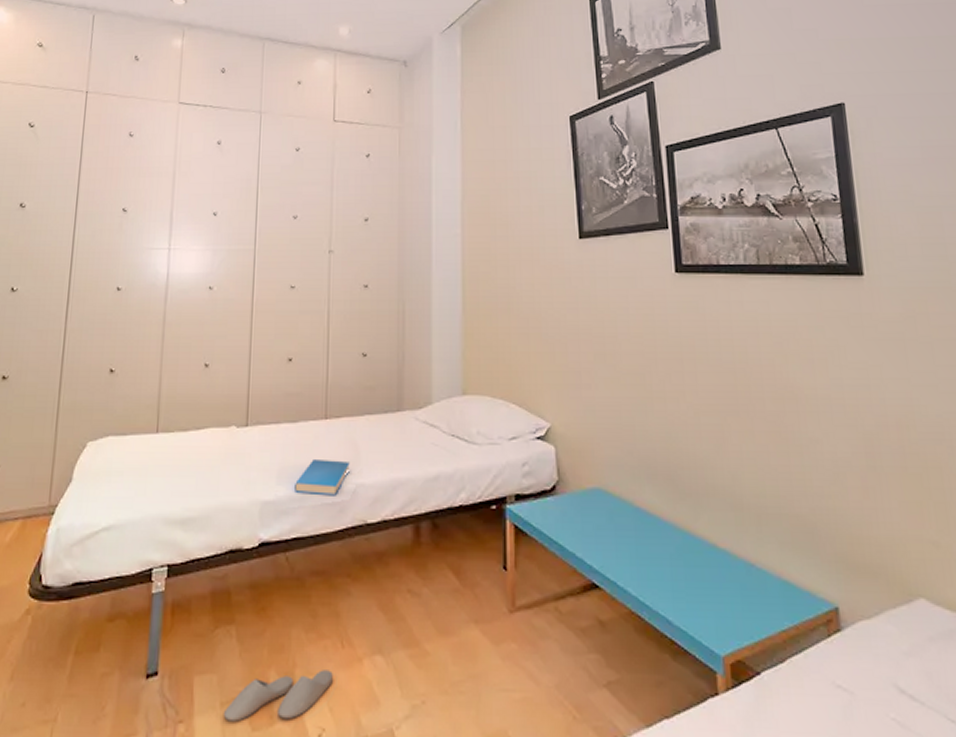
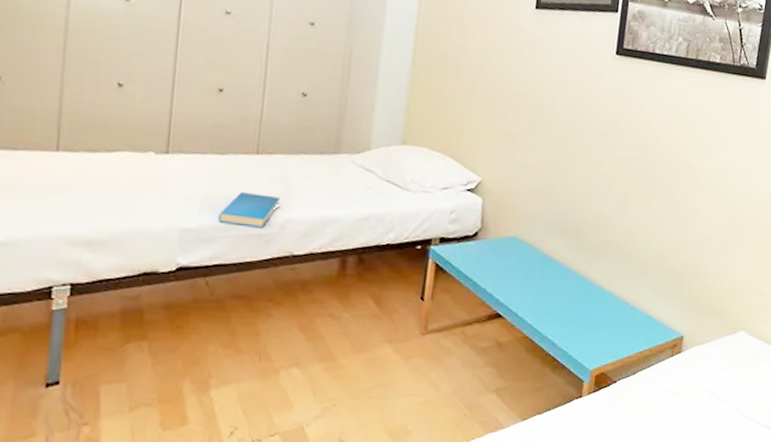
slippers: present [223,670,333,722] -> none [132,379,249,423]

